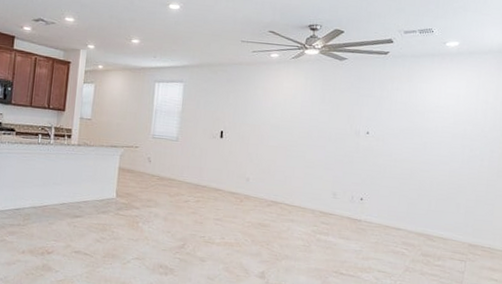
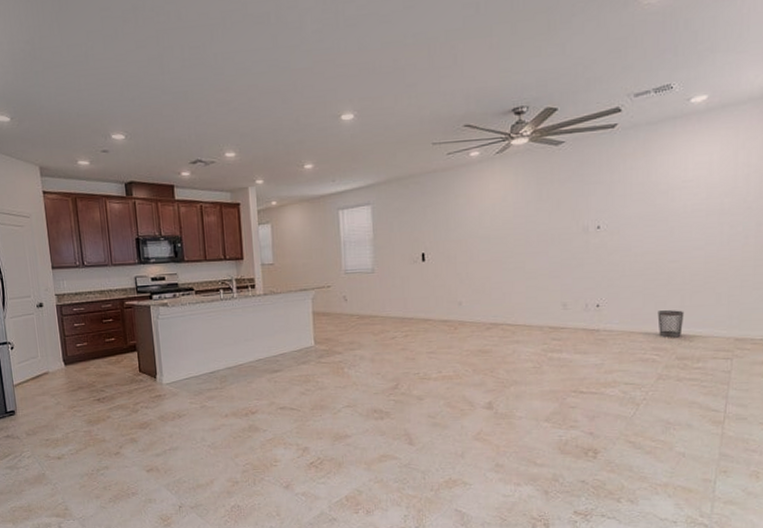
wastebasket: none [408,211,431,237] -> present [657,310,685,338]

